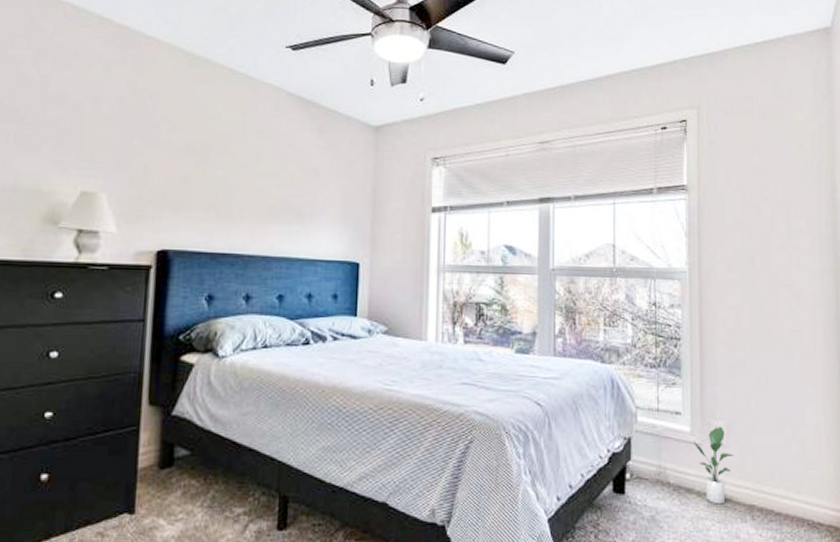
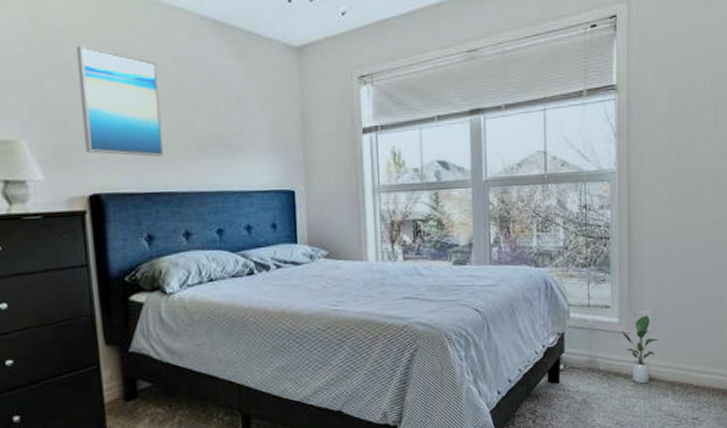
wall art: none [161,110,240,219] -> present [76,45,164,157]

